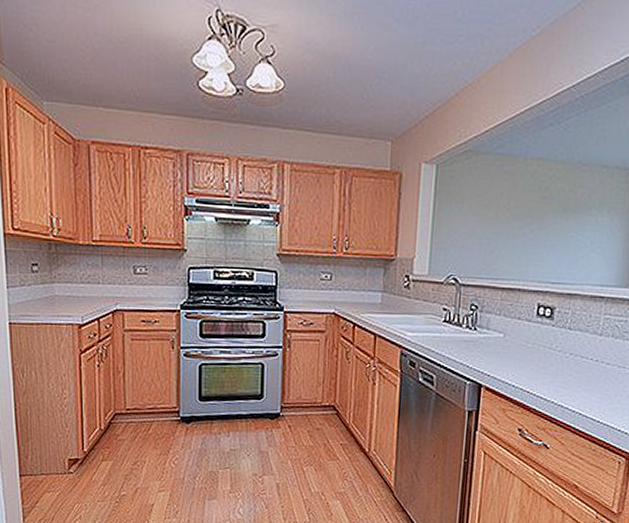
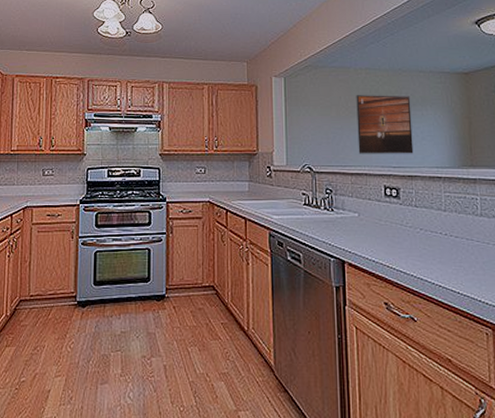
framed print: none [514,192,587,269] -> present [356,95,414,154]

